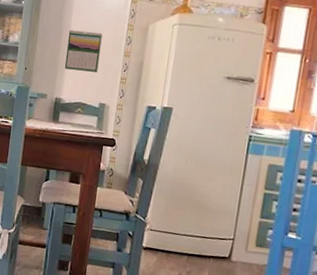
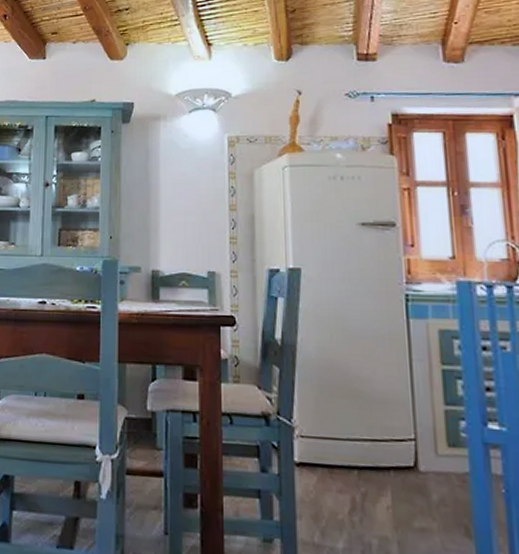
calendar: present [64,30,103,72] -> none [158,185,200,233]

